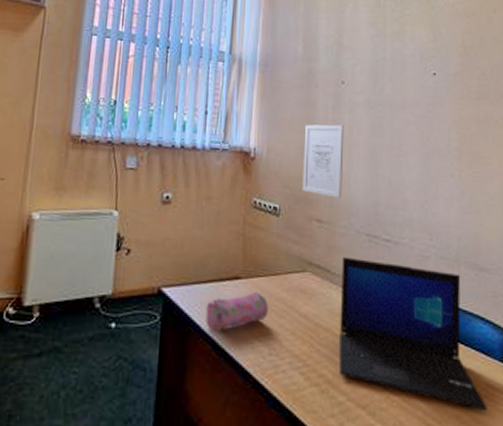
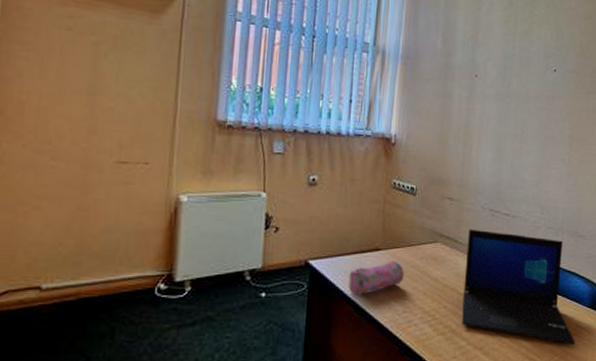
wall art: present [303,124,344,197] -> none [437,113,475,178]

